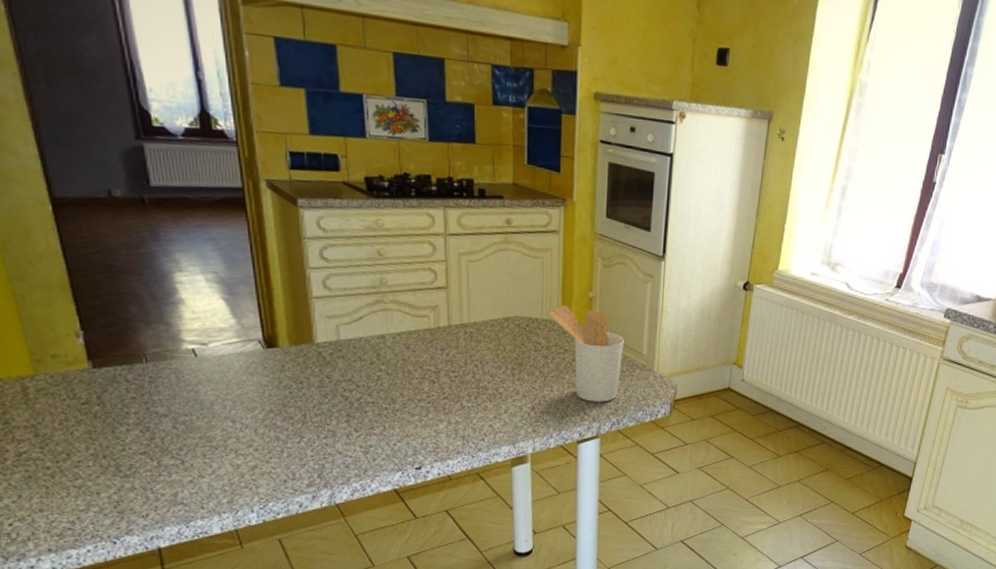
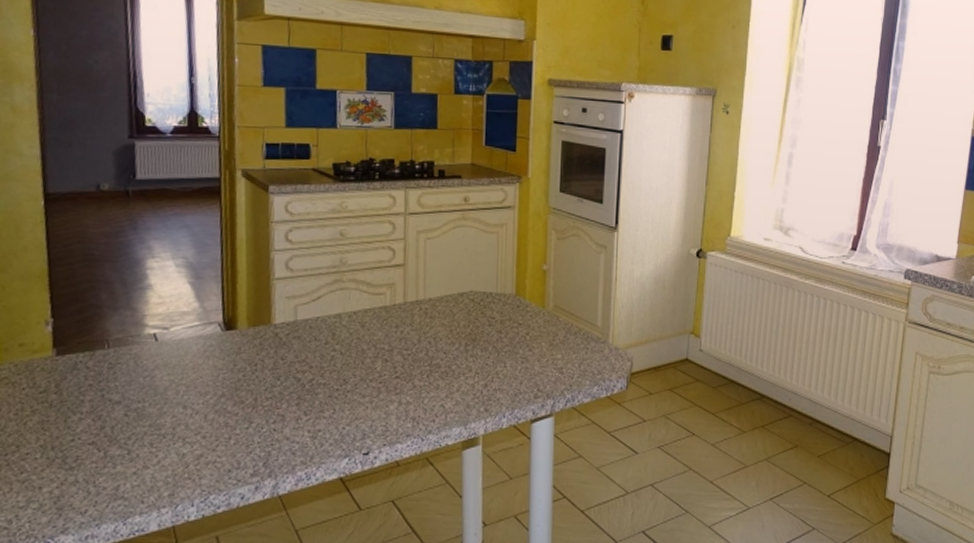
utensil holder: present [549,304,624,402] -> none [503,278,578,378]

